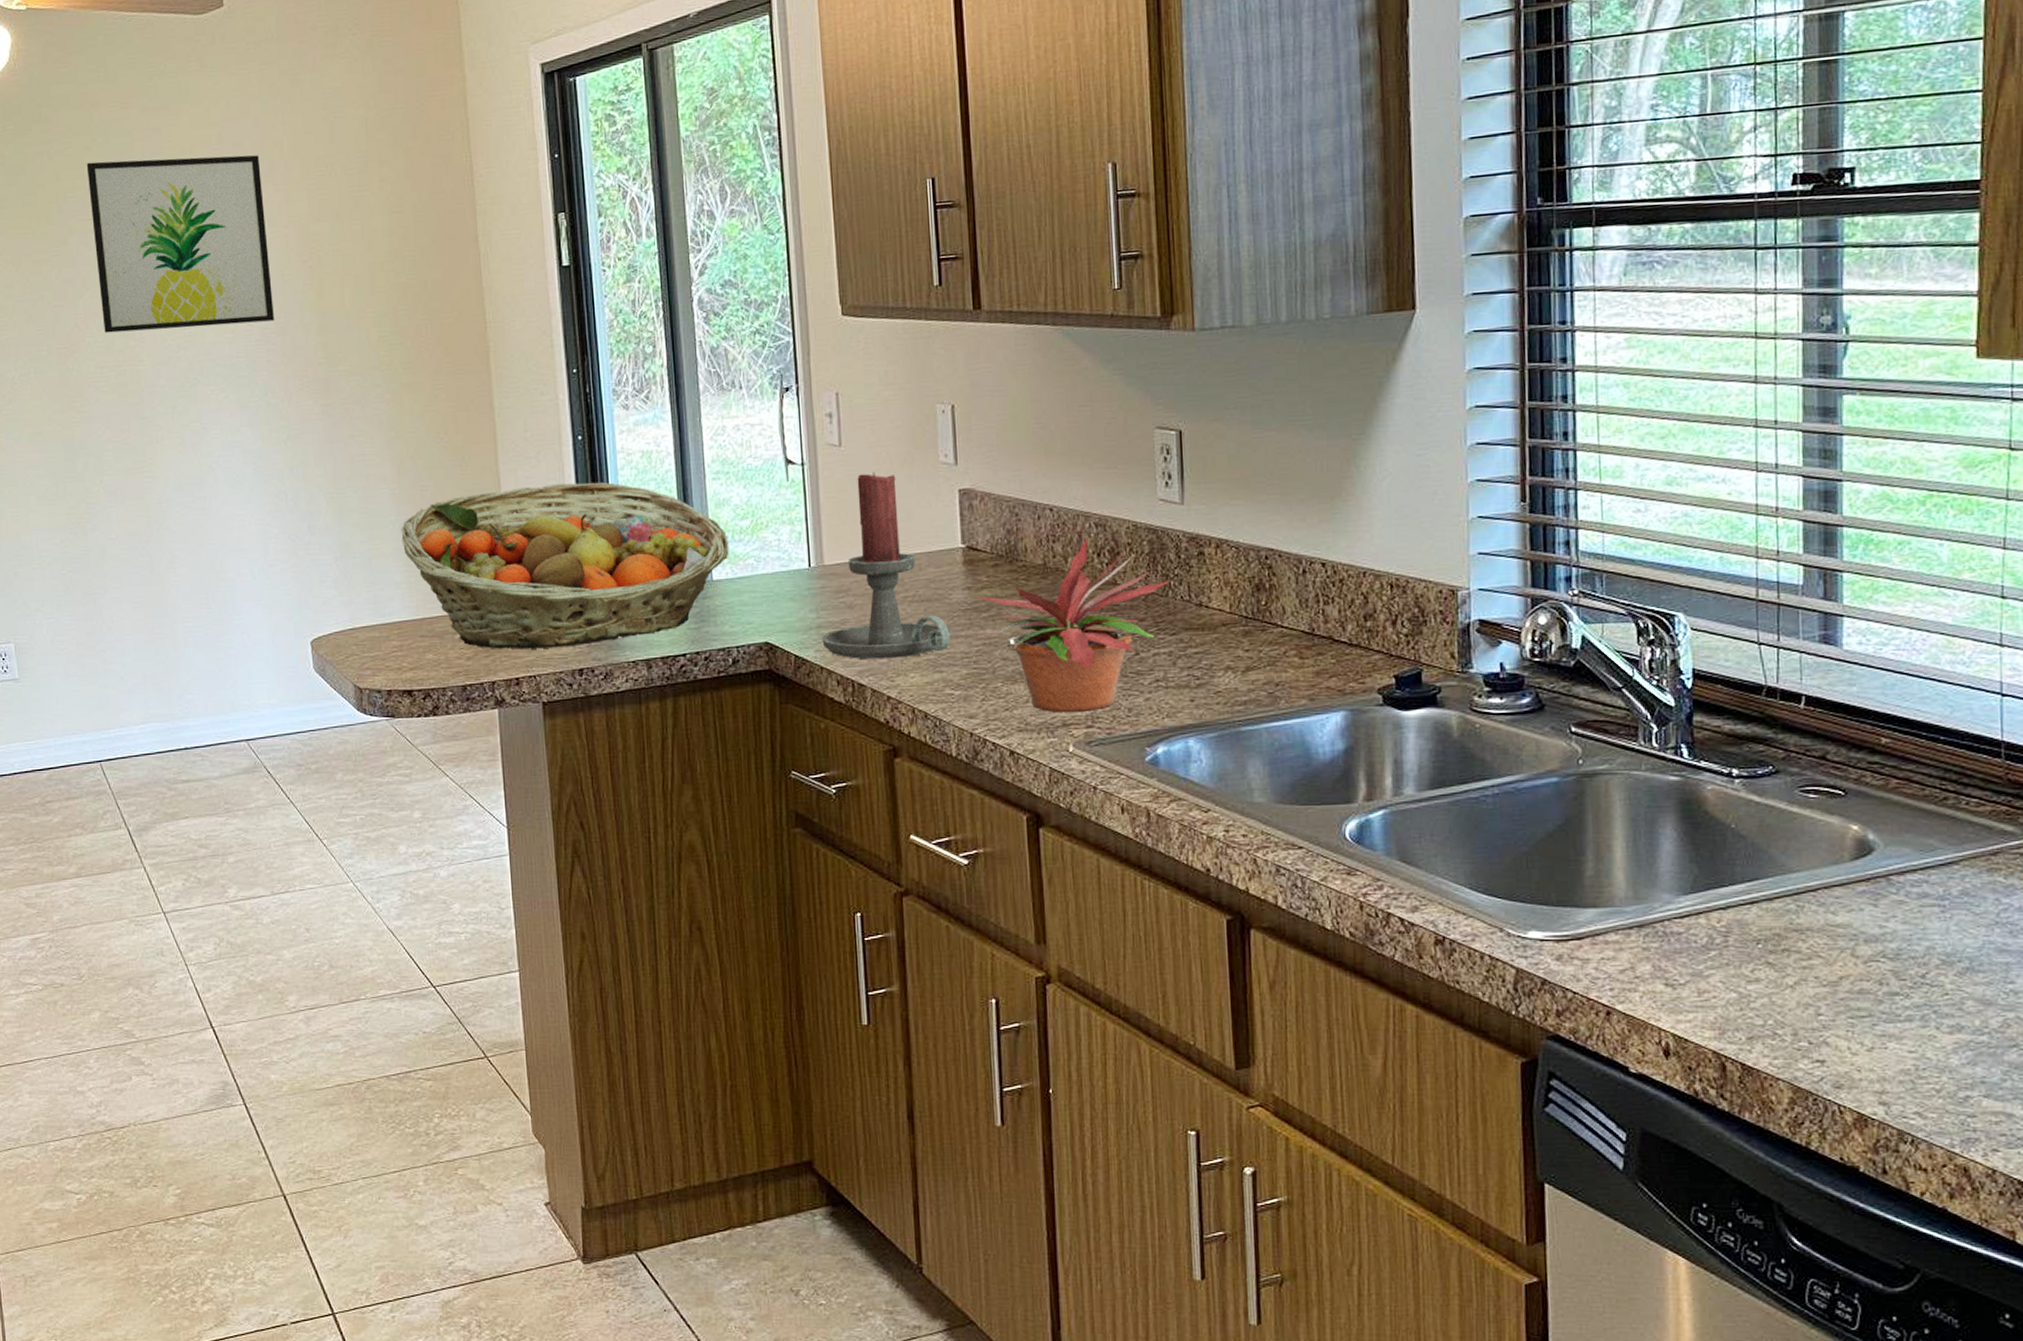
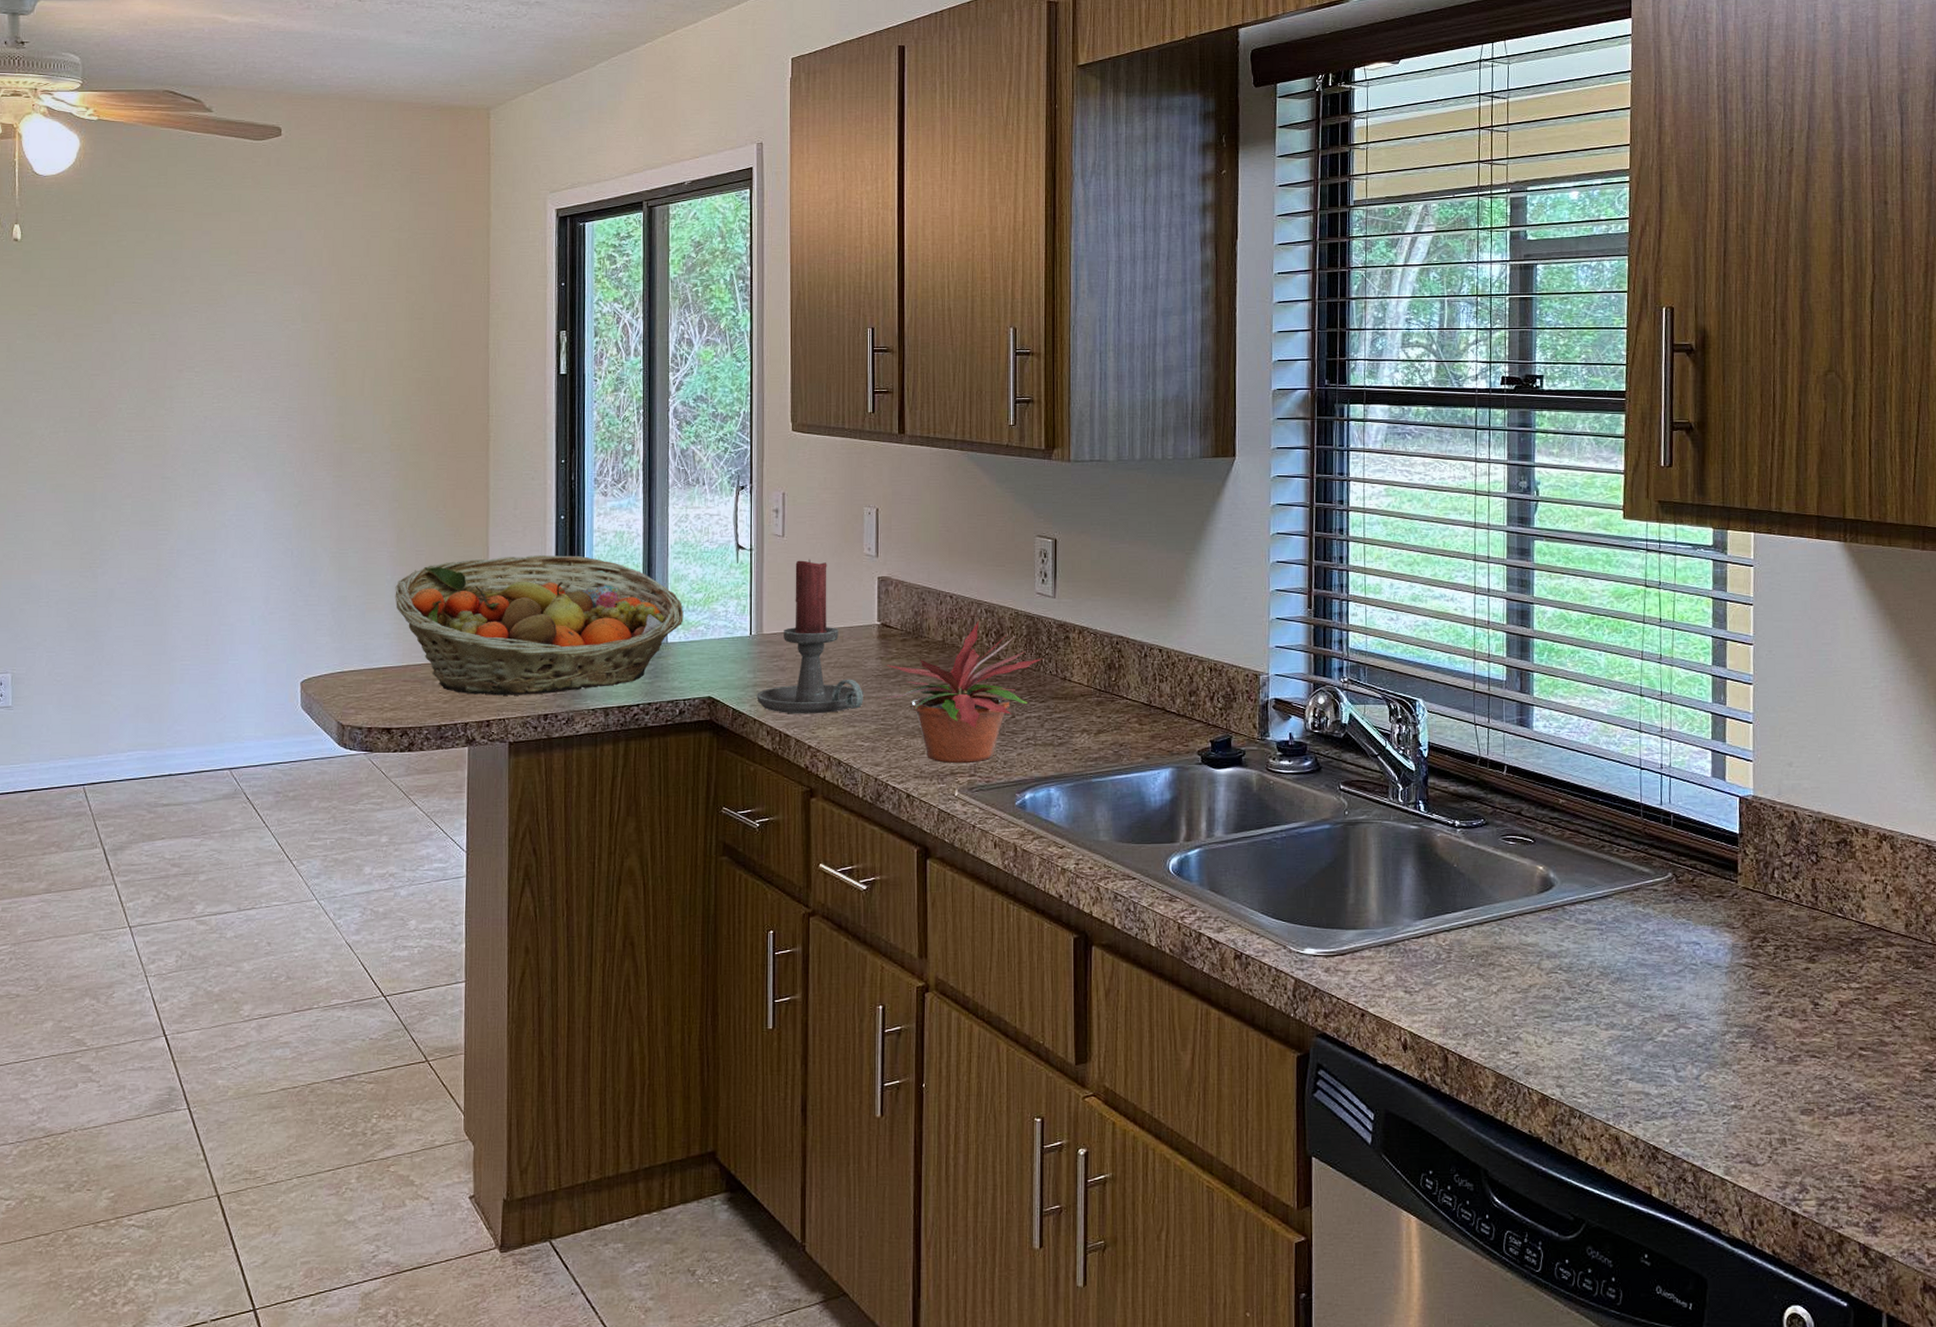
wall art: present [86,155,275,333] -> none [136,254,300,402]

